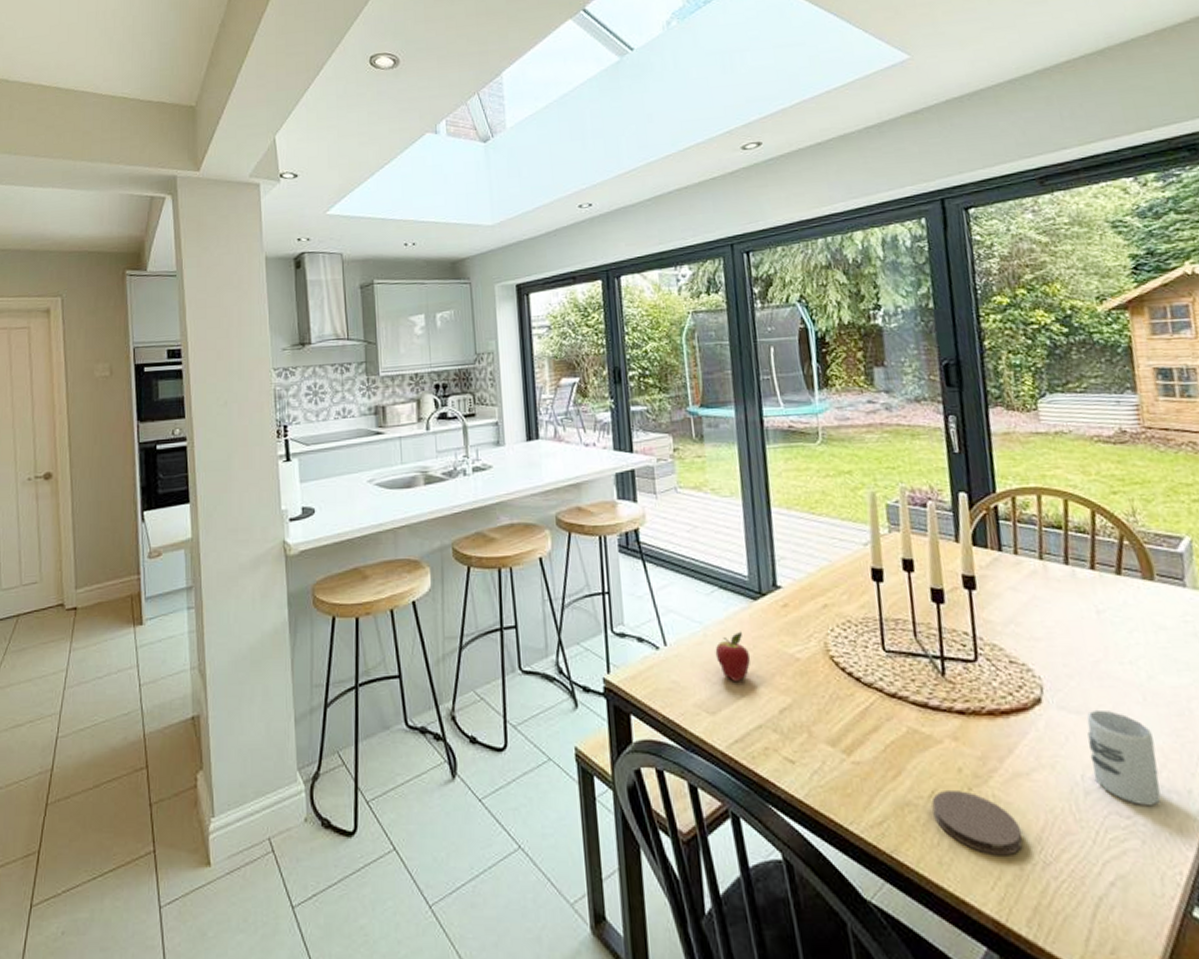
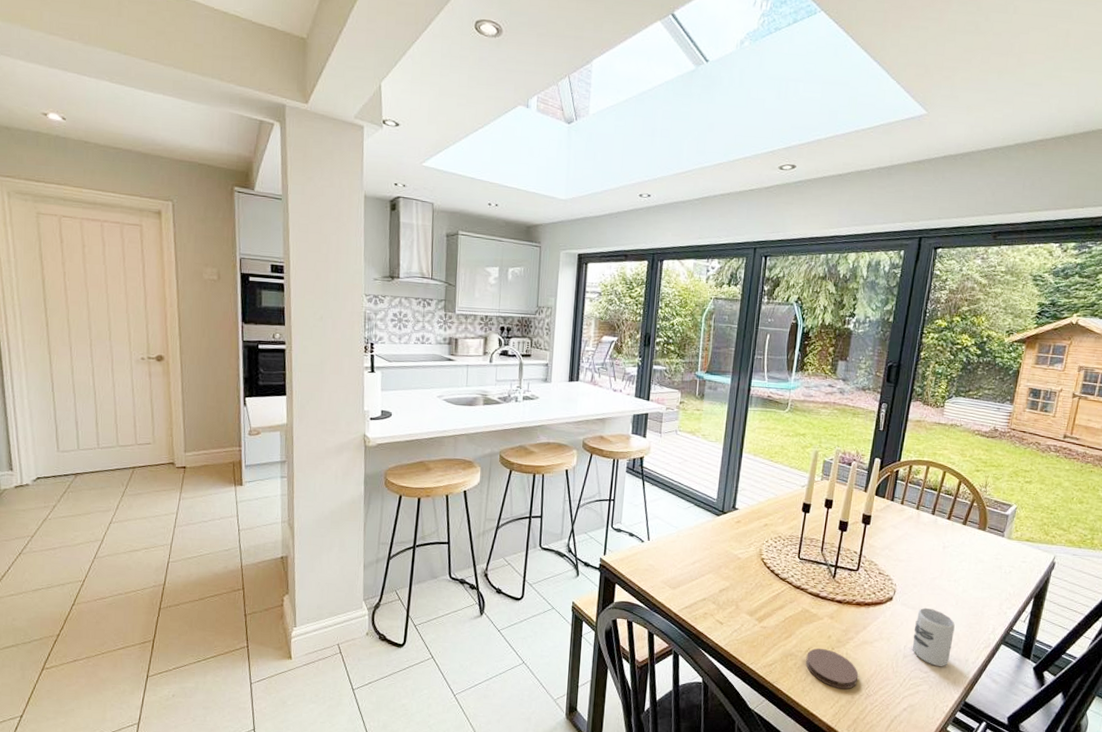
fruit: present [715,631,751,682] -> none [683,536,707,570]

